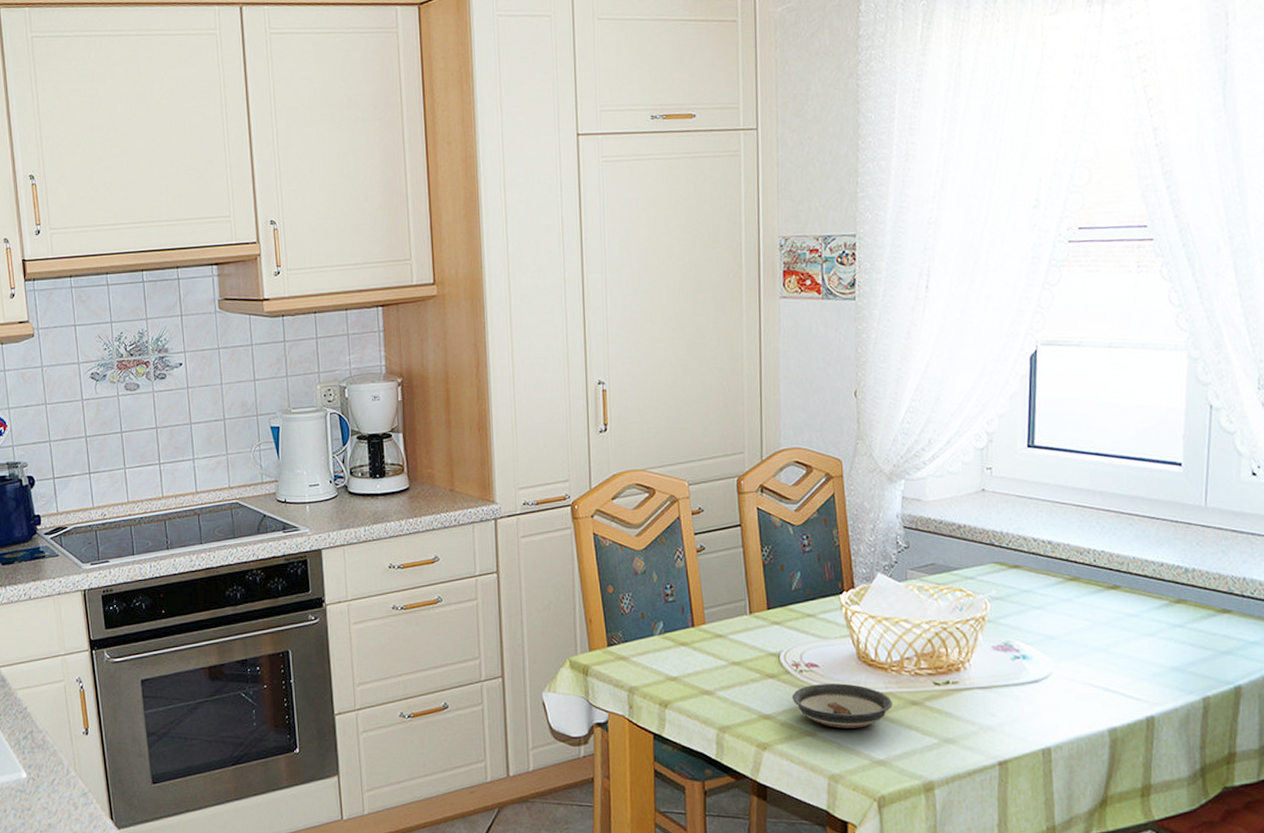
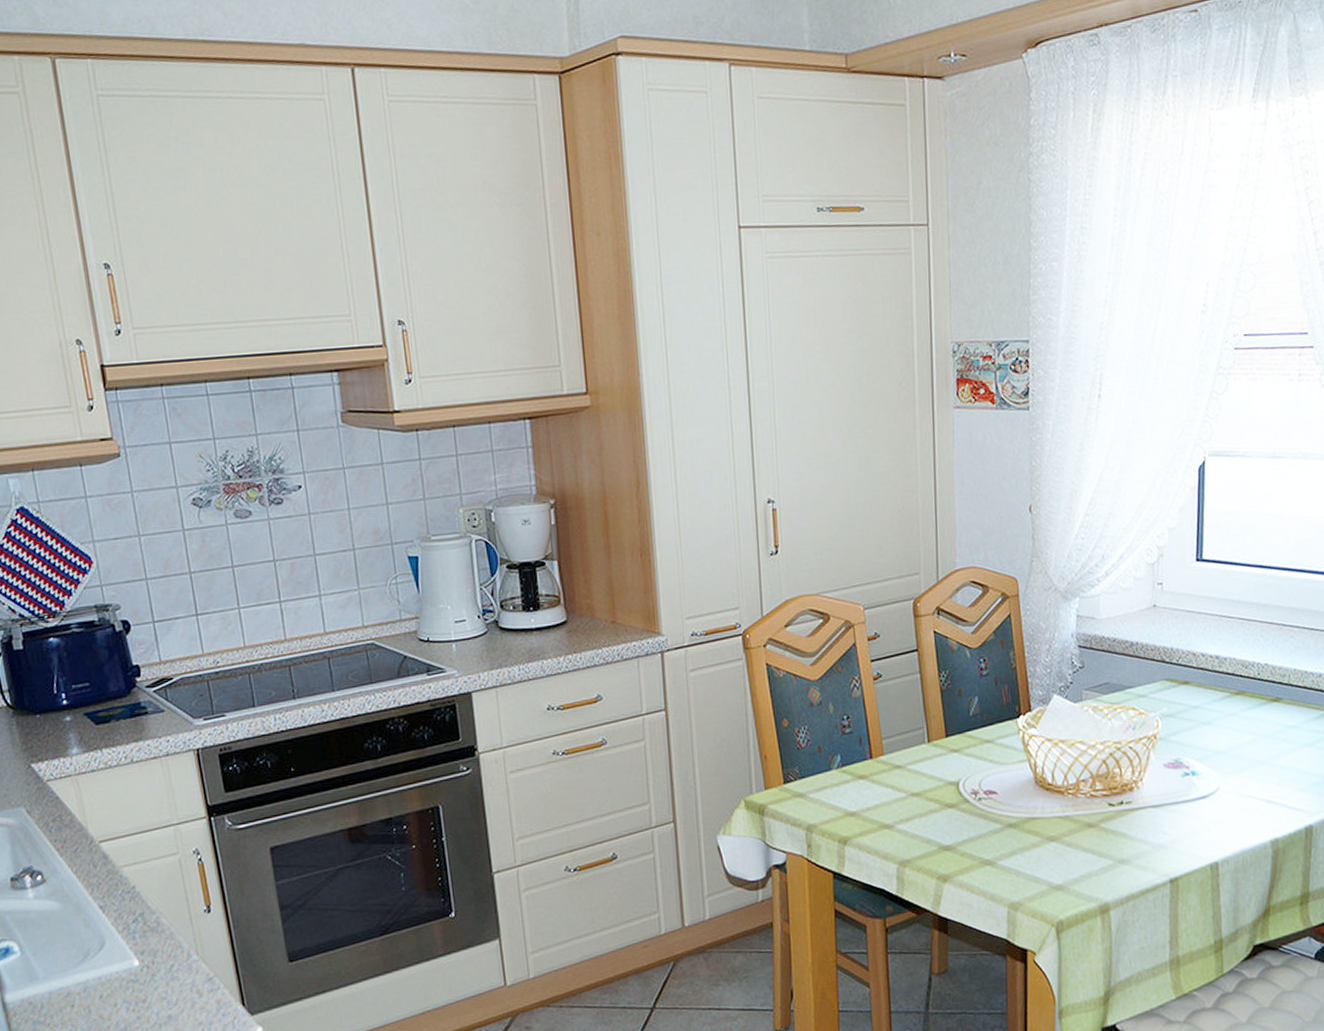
saucer: present [792,683,892,728] -> none [971,809,1069,855]

